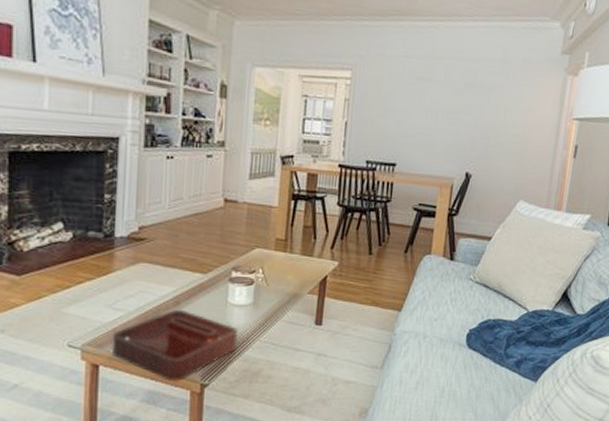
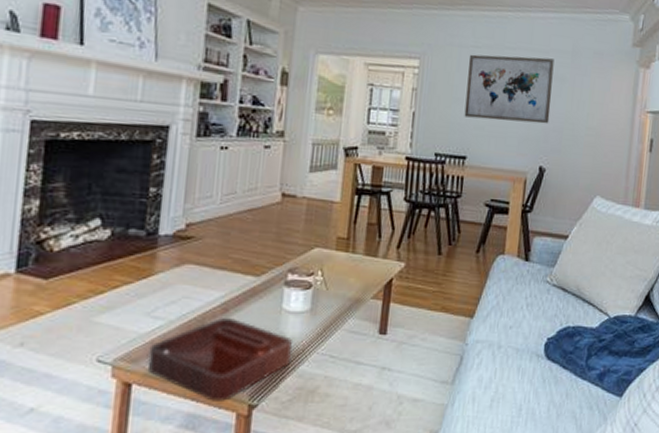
wall art: none [394,64,483,132] -> present [464,54,555,124]

